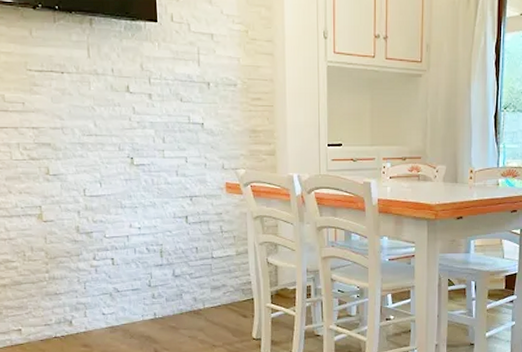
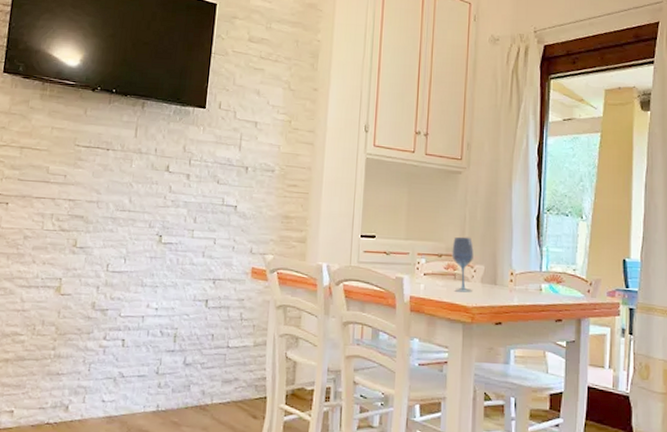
wineglass: none [415,139,435,192] -> present [452,236,474,293]

